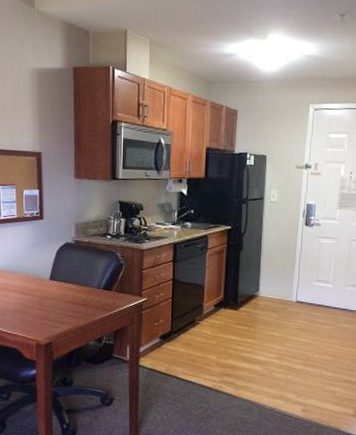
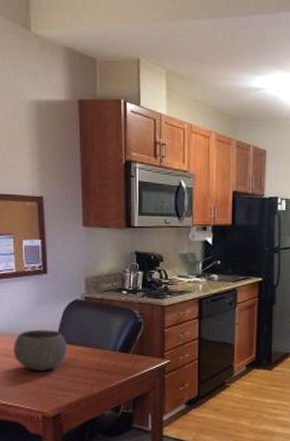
bowl: none [14,268,59,305] -> present [13,329,67,372]

